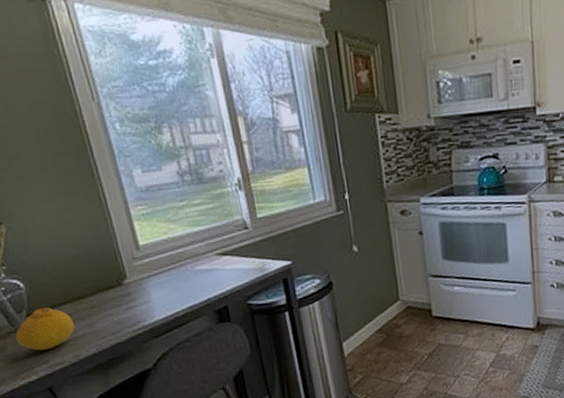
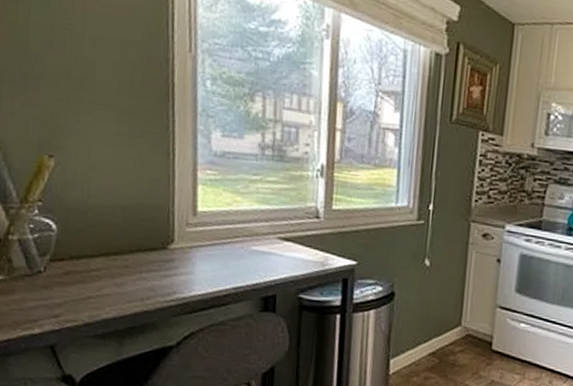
fruit: present [15,307,75,351] -> none [29,255,102,303]

